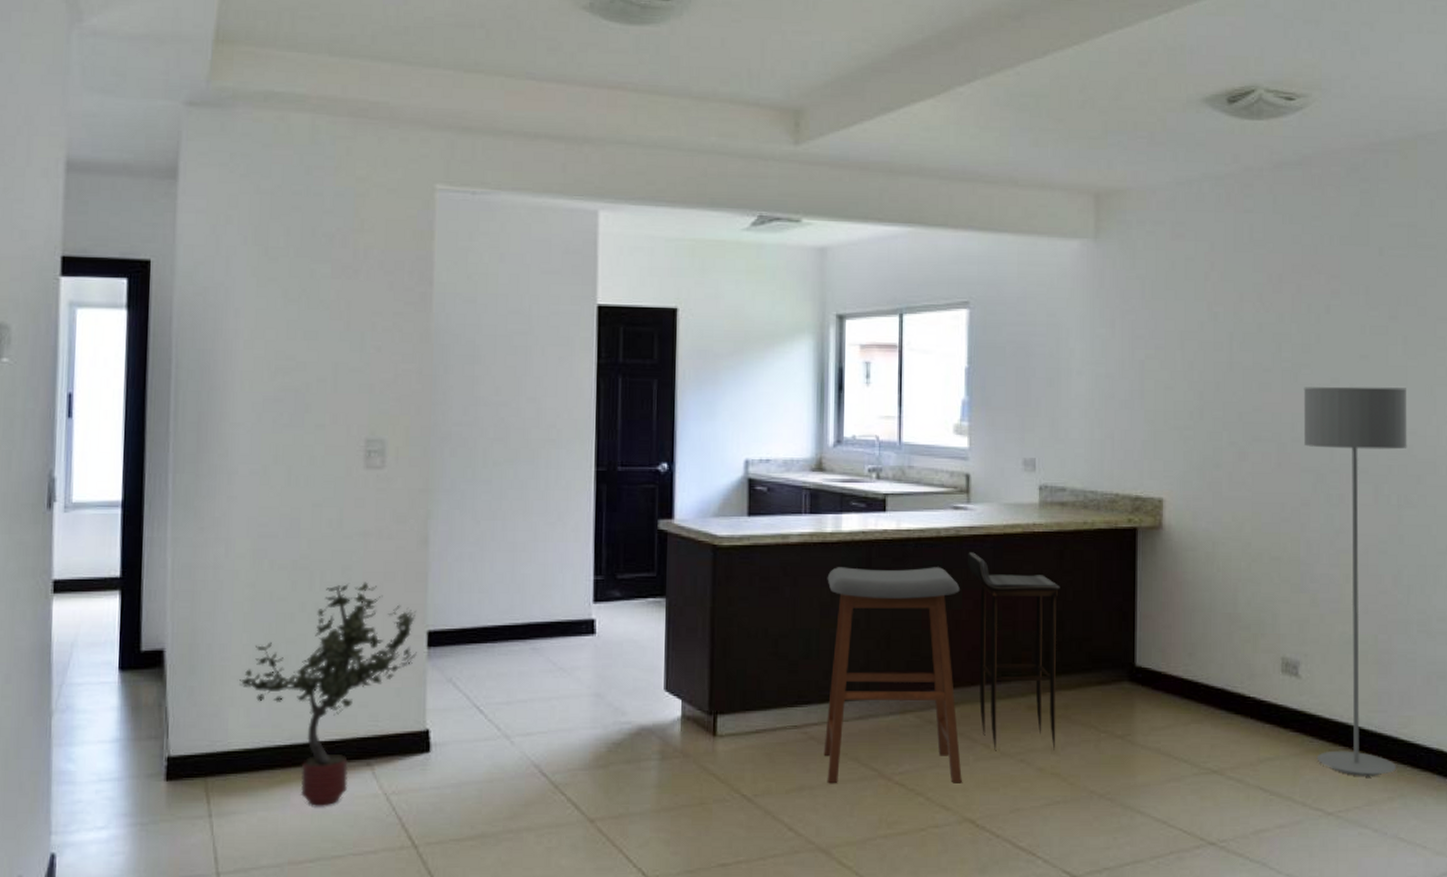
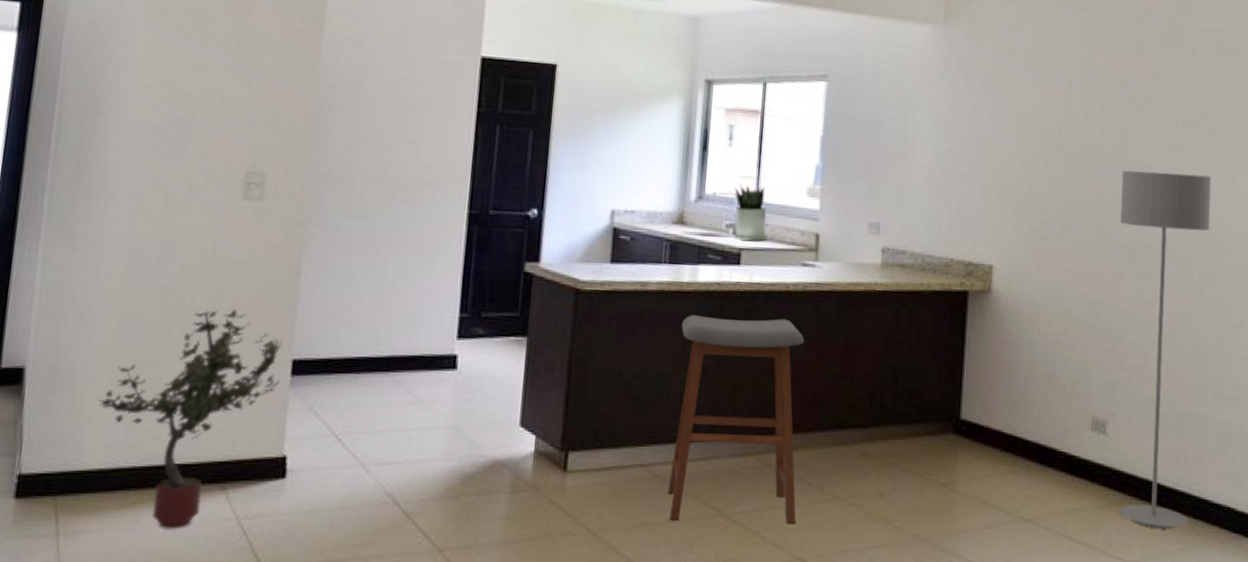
planter: none [875,426,915,486] -> present [732,185,769,242]
bar stool: present [967,552,1060,750] -> none [812,307,896,496]

